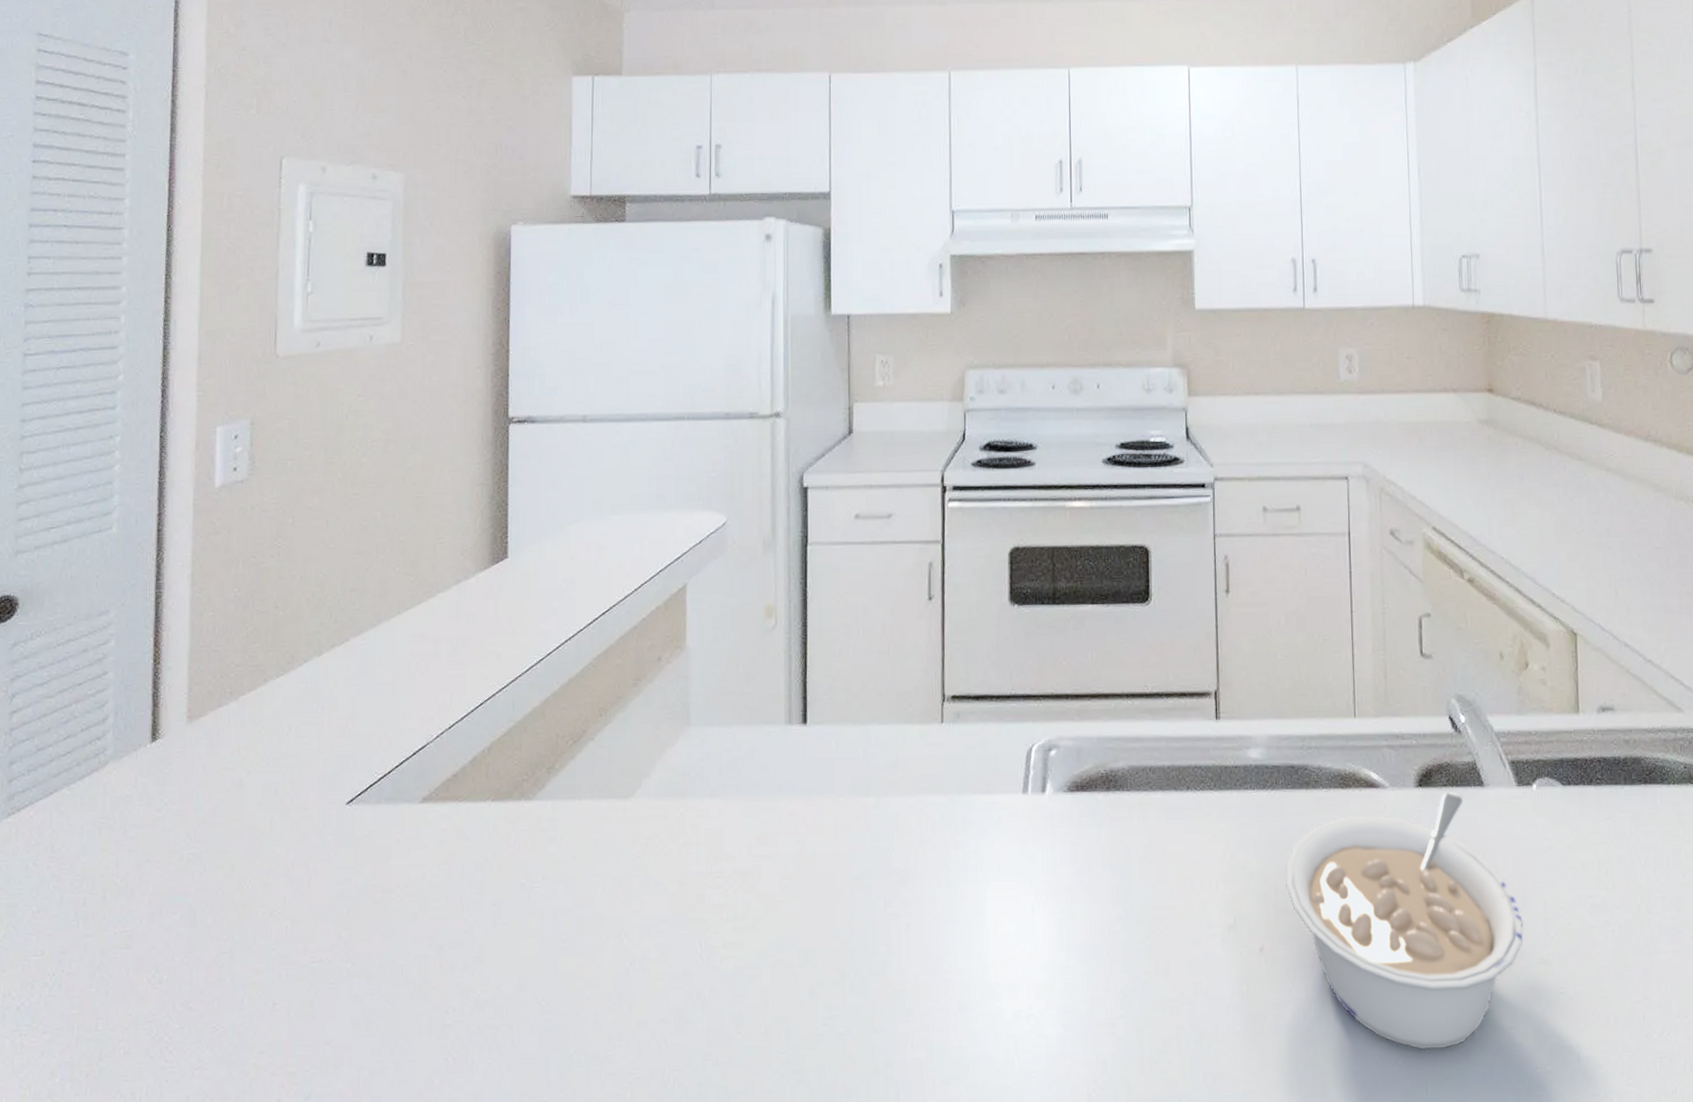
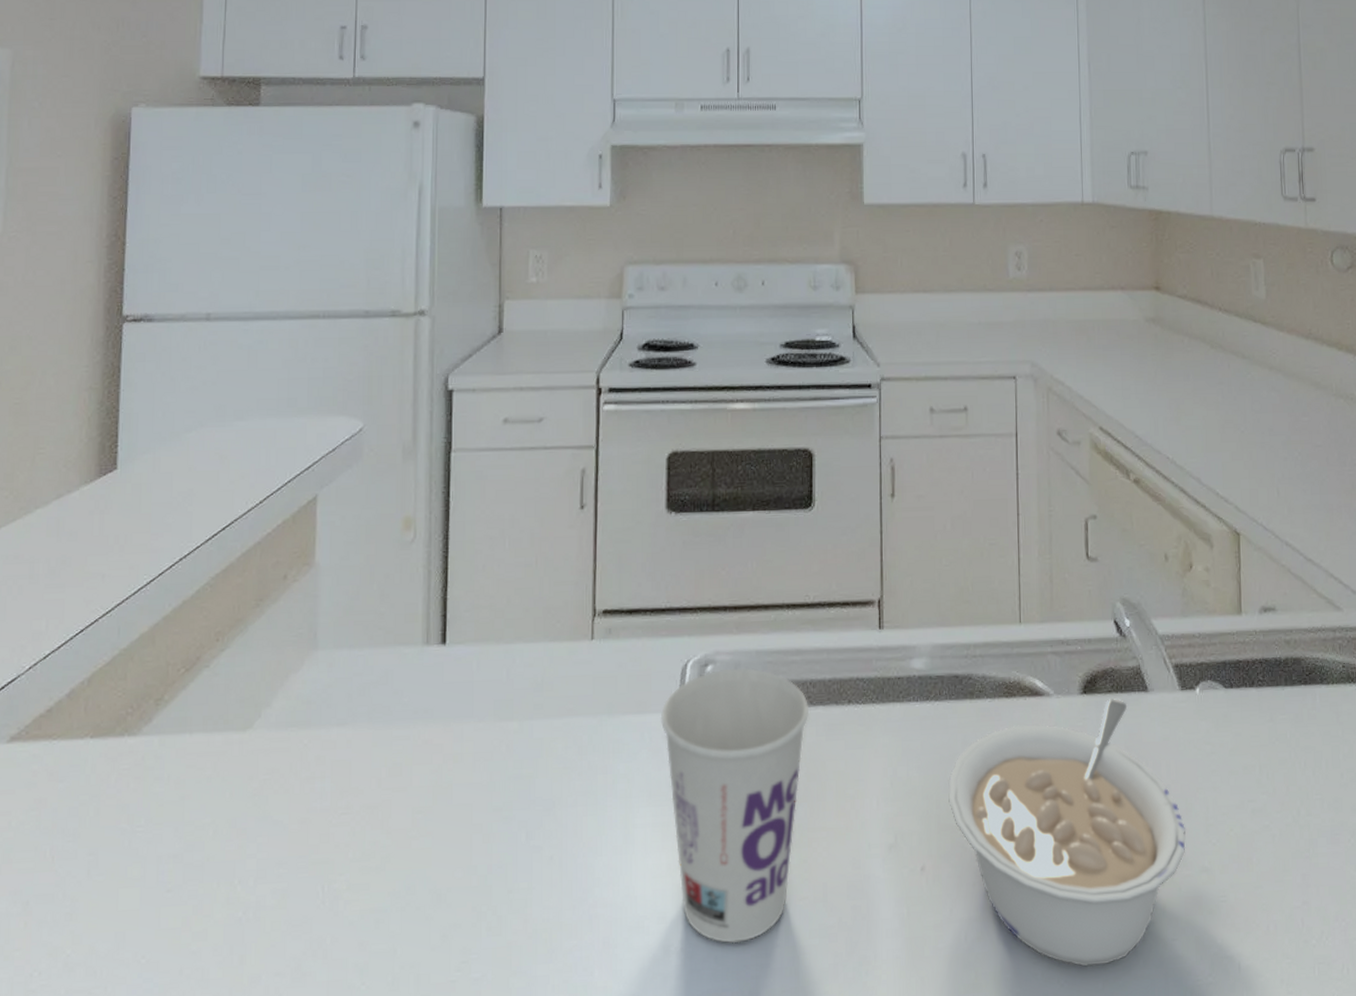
cup: none [1007,753,1150,1012] -> present [660,668,810,944]

